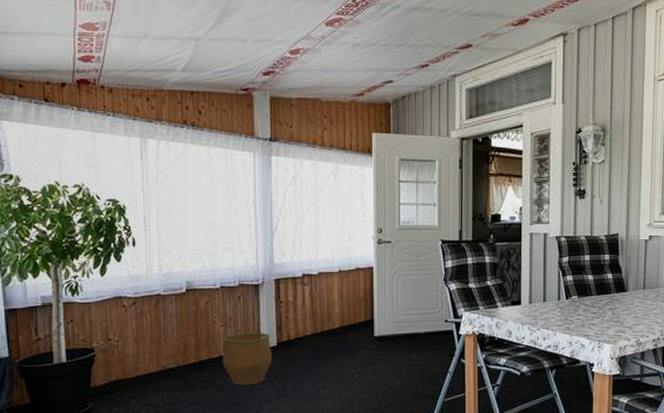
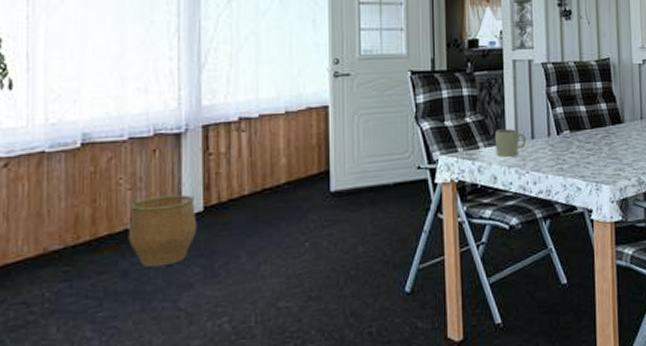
mug: none [511,292,538,316] -> present [494,129,526,157]

